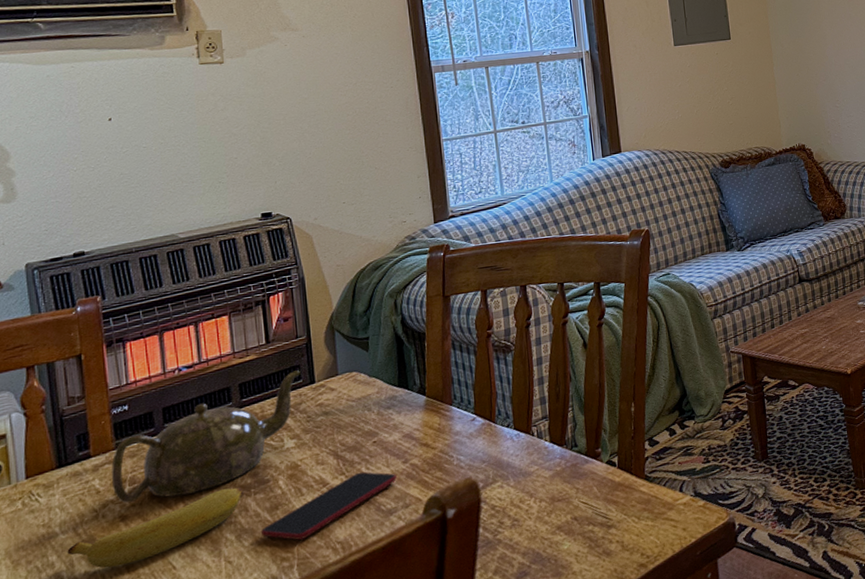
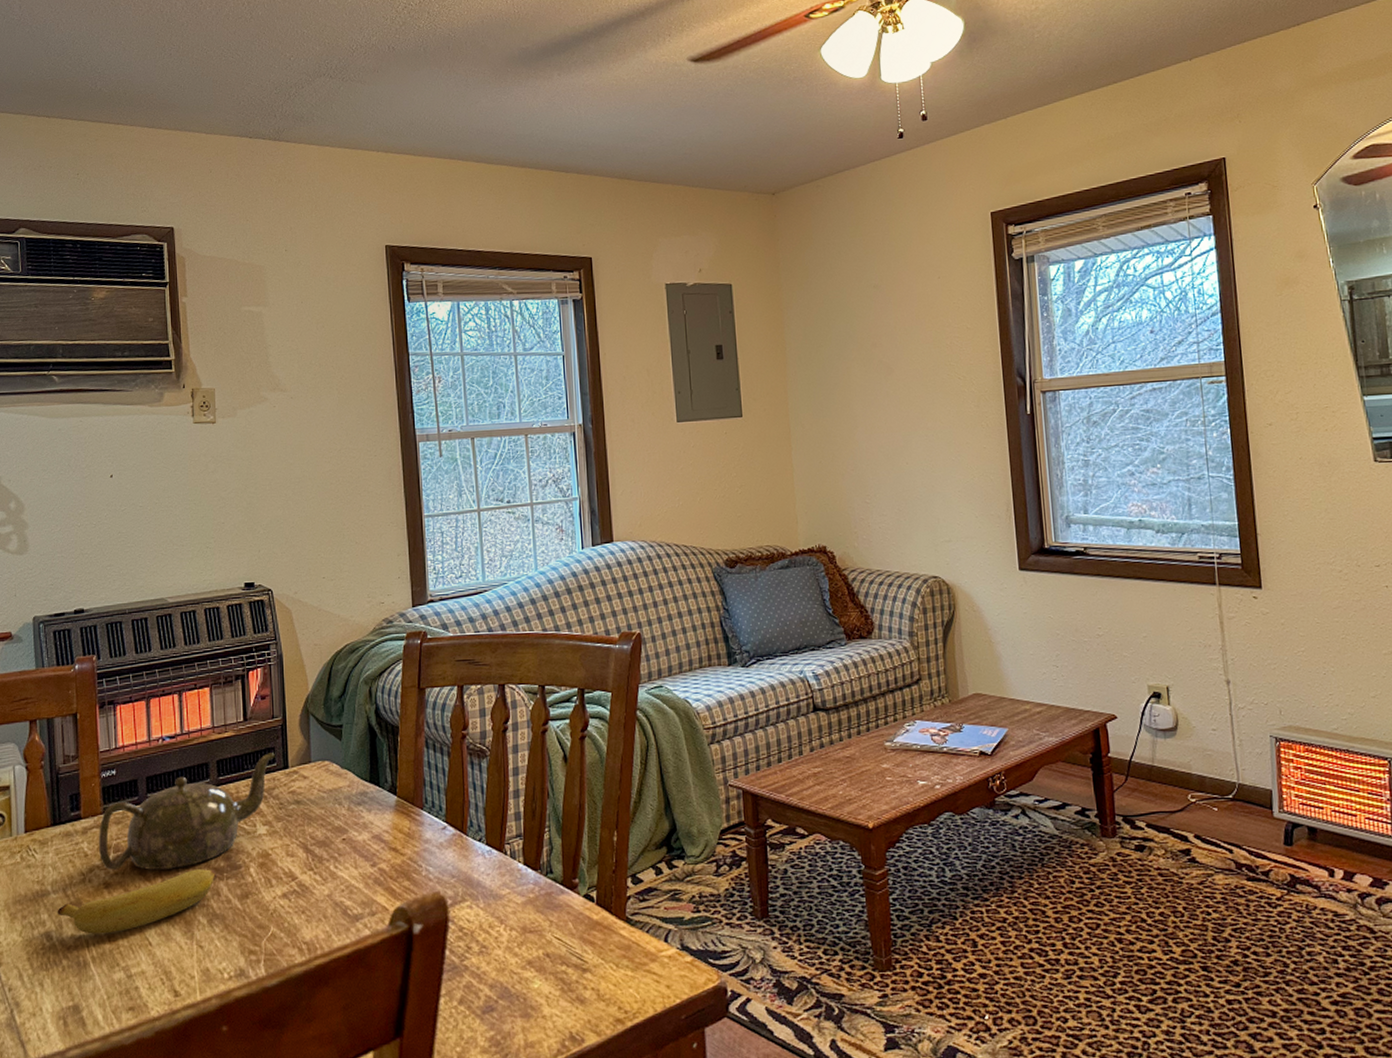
smartphone: present [260,471,397,540] -> none [231,870,364,934]

